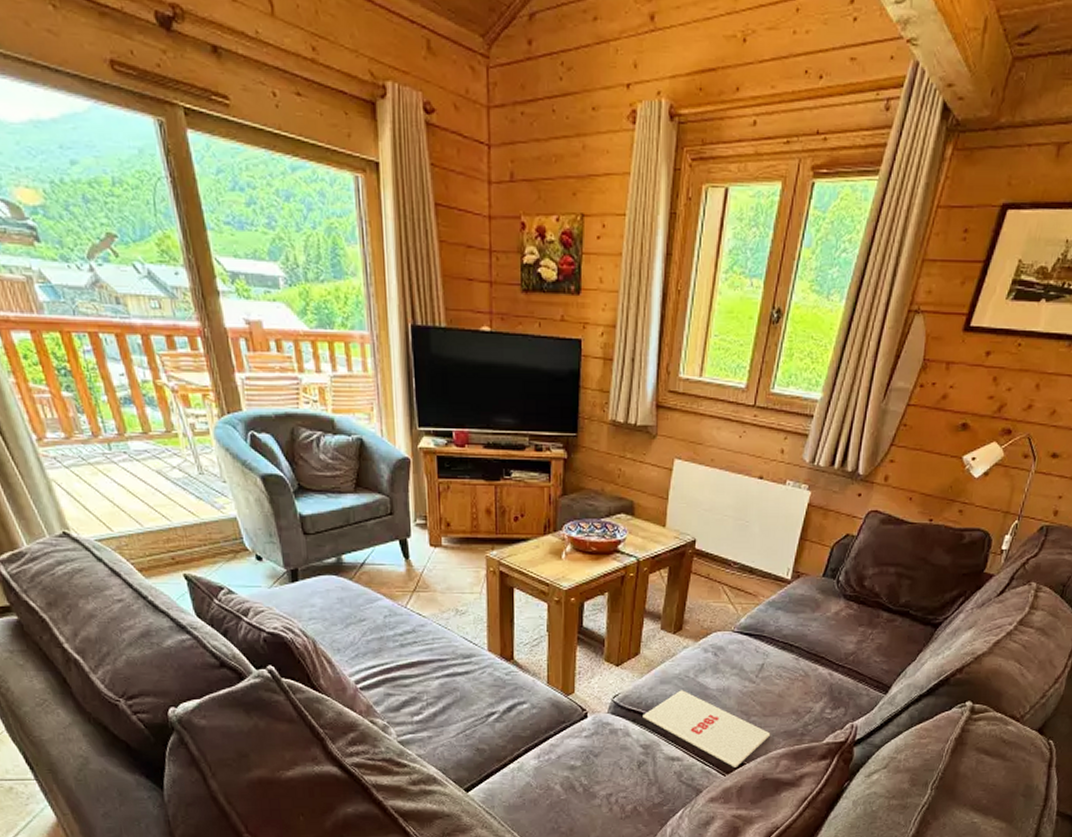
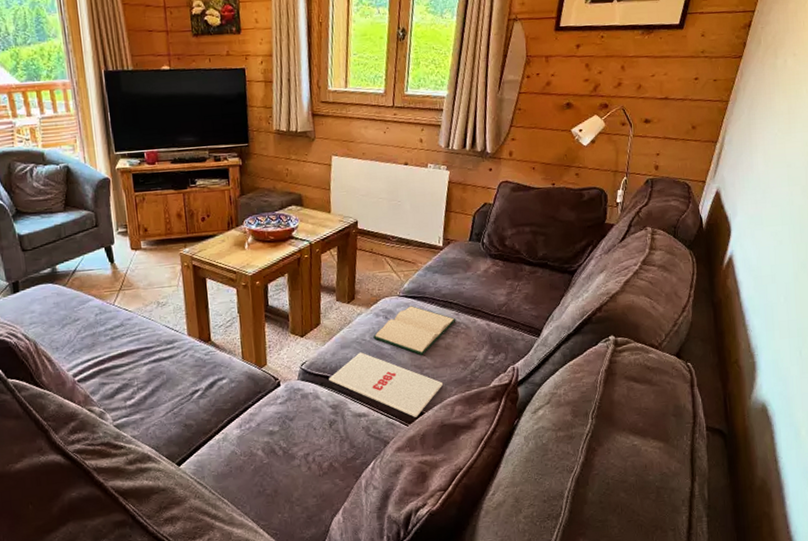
hardback book: none [698,644,795,701] -> present [373,306,456,356]

